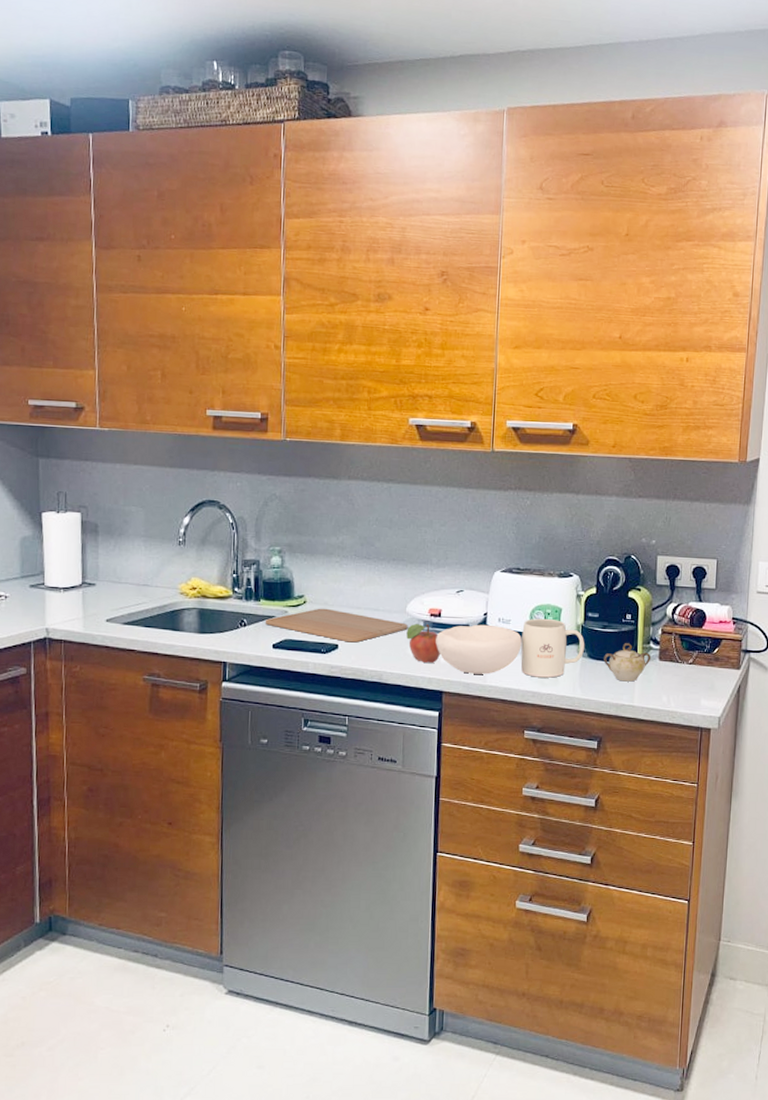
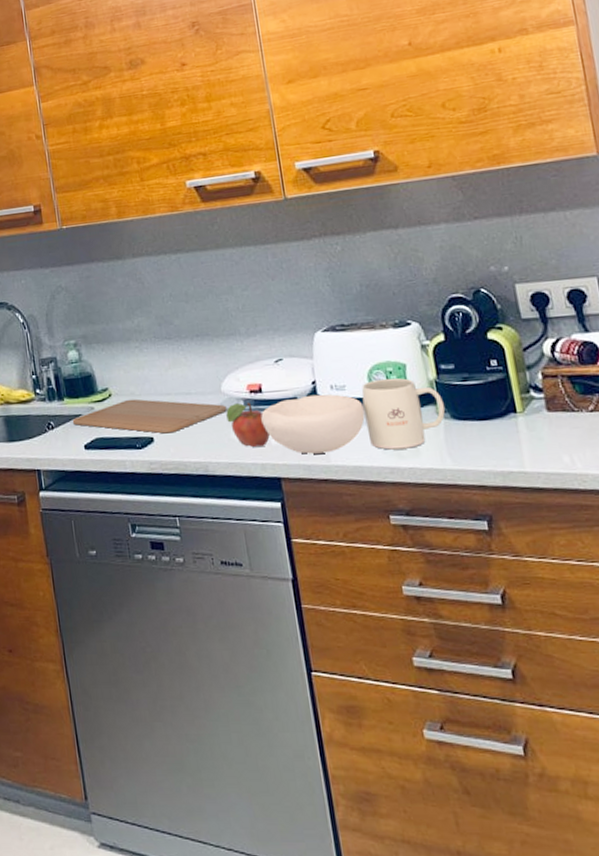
sugar bowl: present [604,643,651,682] -> none [472,395,536,443]

